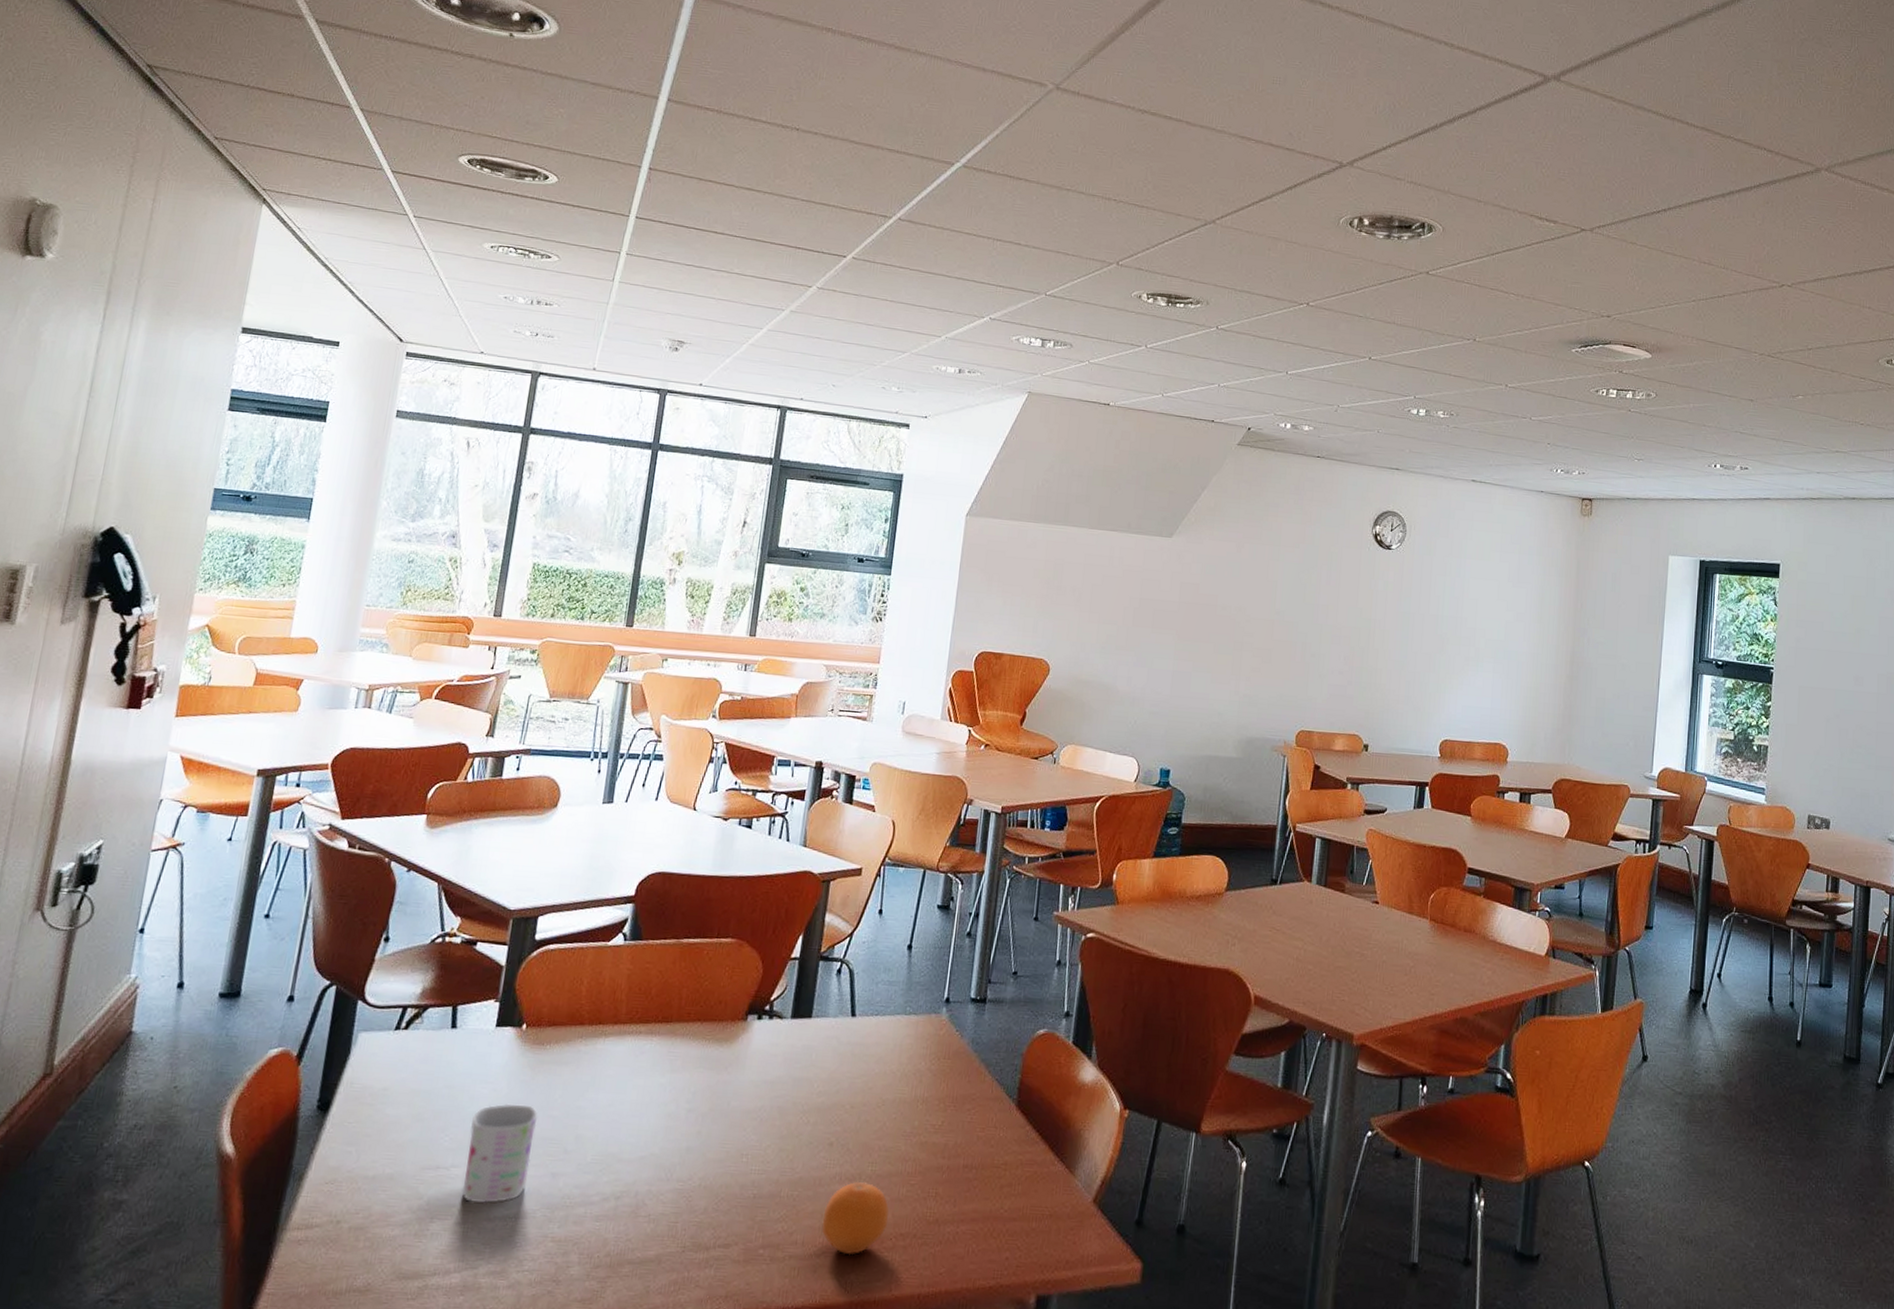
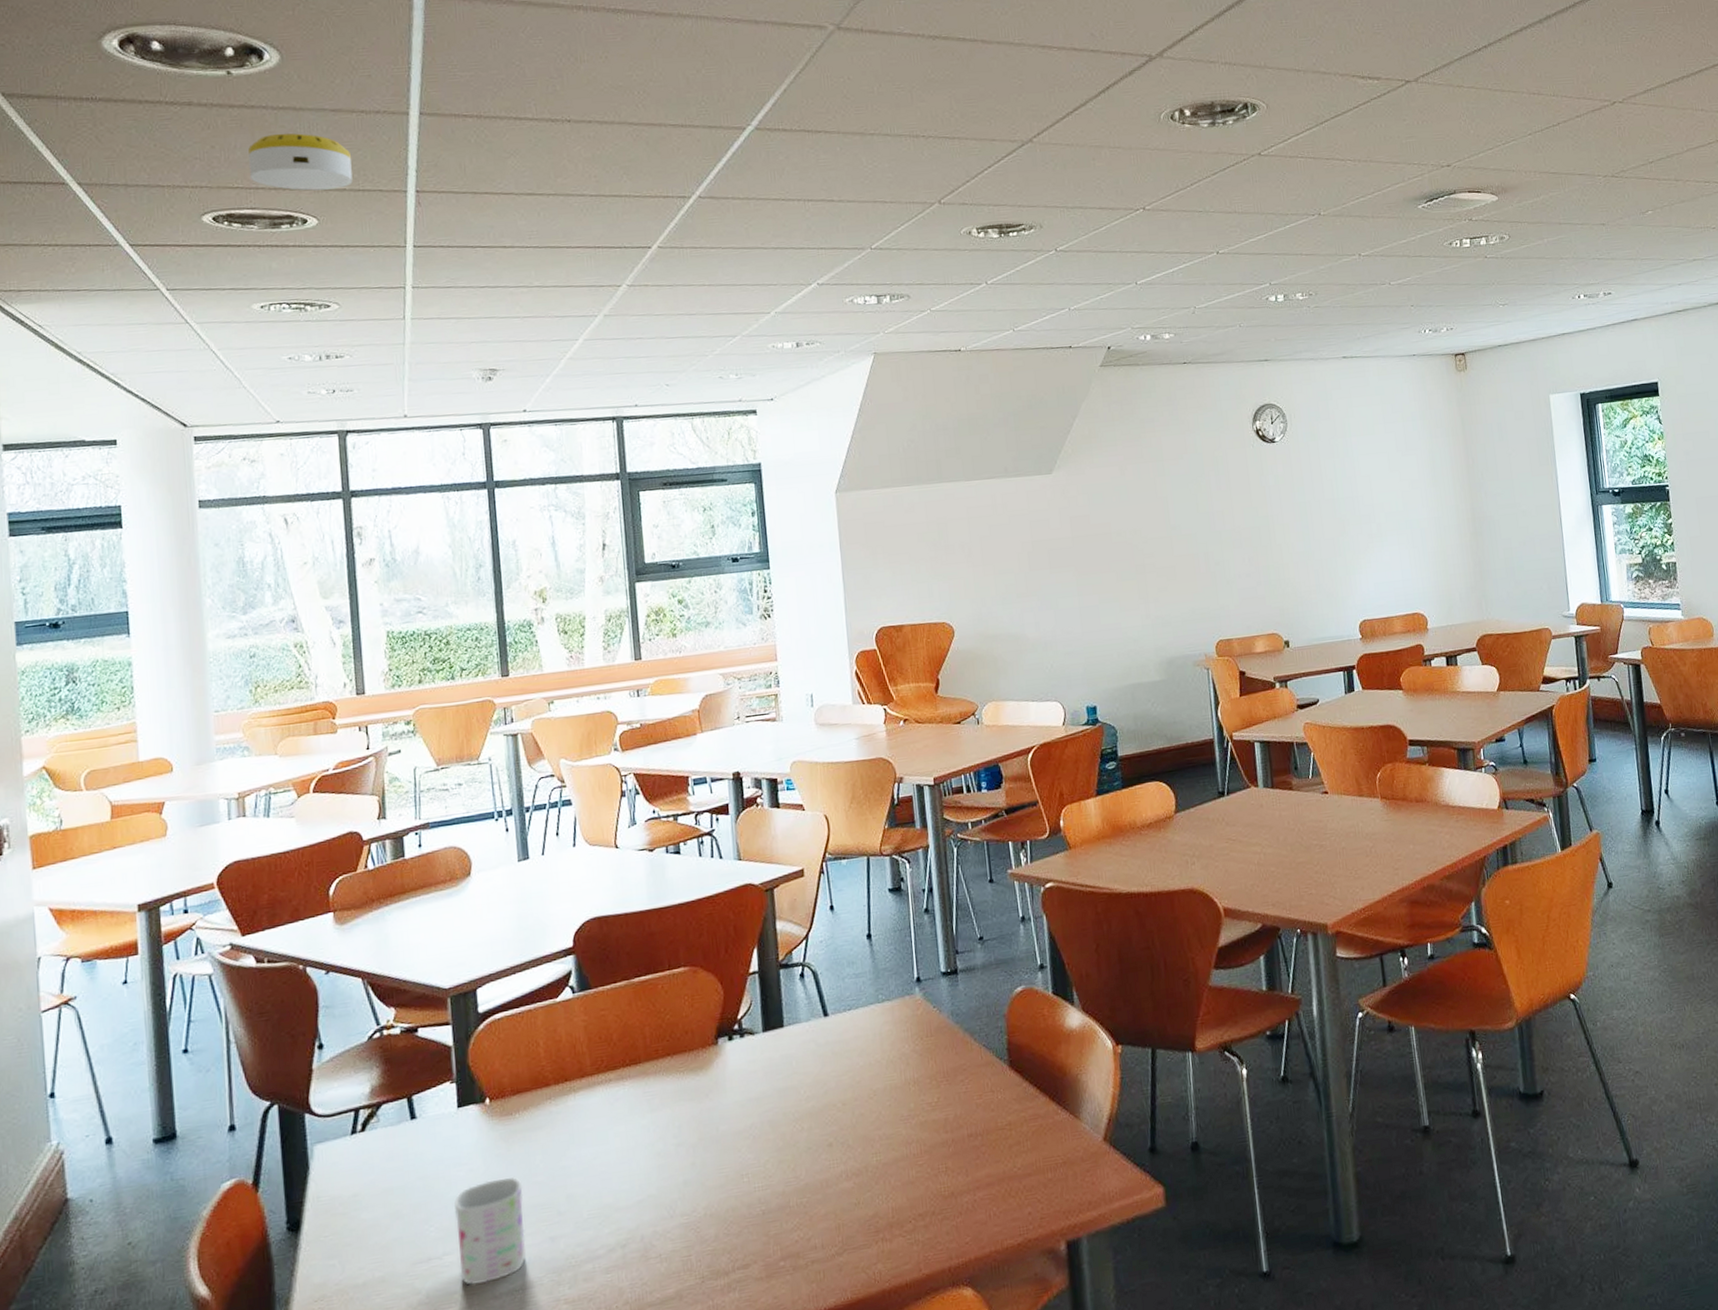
smoke detector: none [508,95,600,154] -> present [248,133,353,191]
fruit: present [821,1181,889,1255] -> none [837,1173,904,1247]

